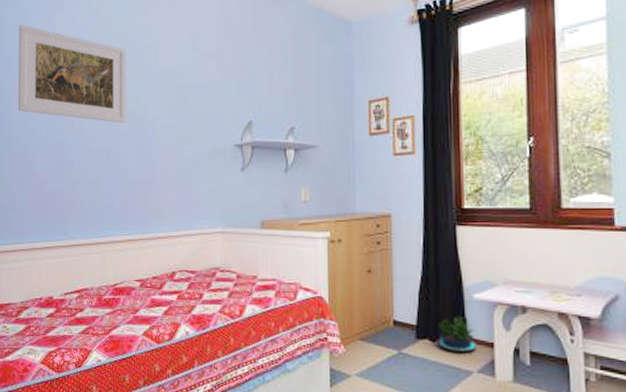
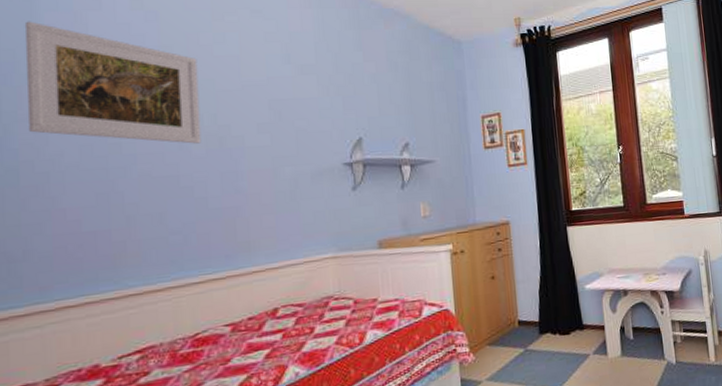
potted plant: present [437,316,478,352] -> none [558,306,592,340]

